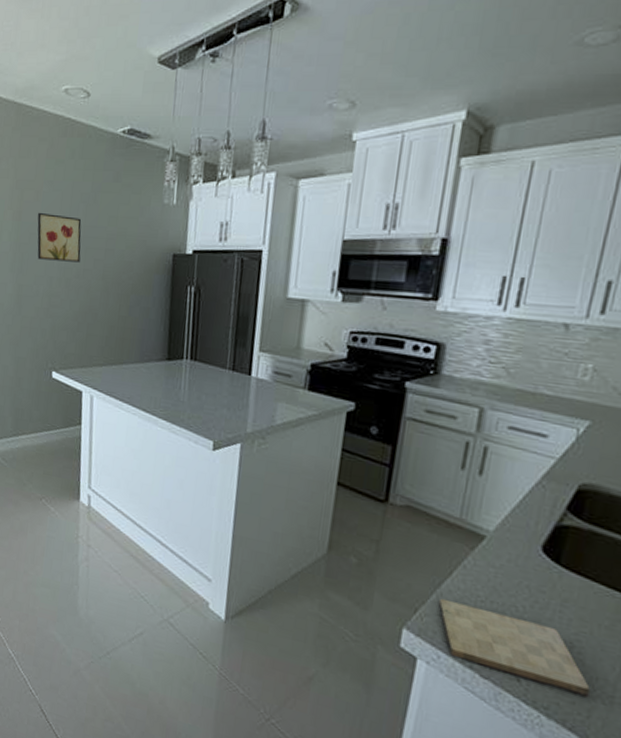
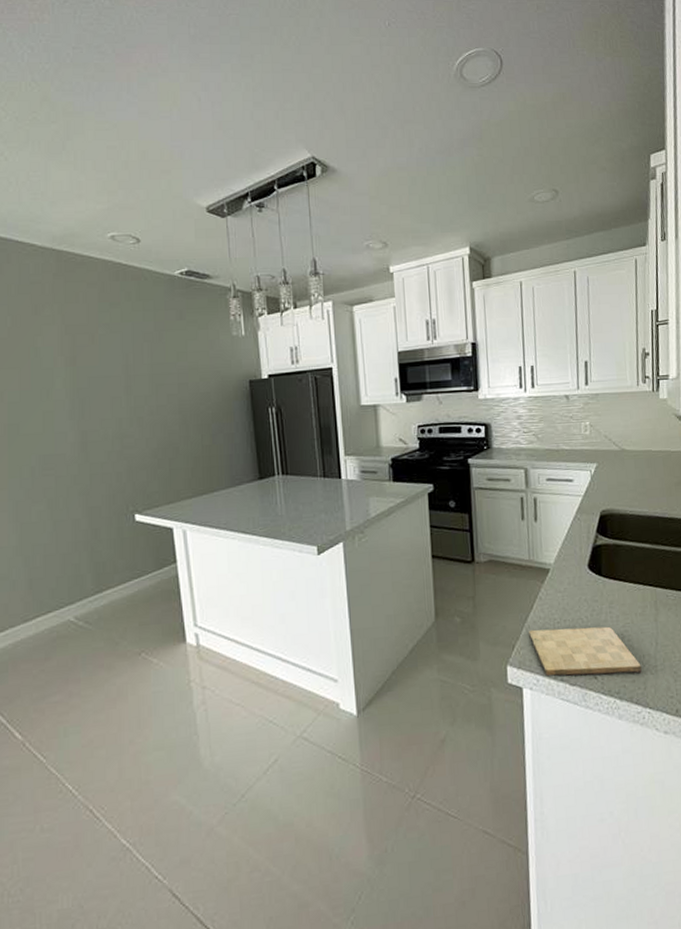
wall art: present [37,212,82,263] -> none [96,355,152,403]

